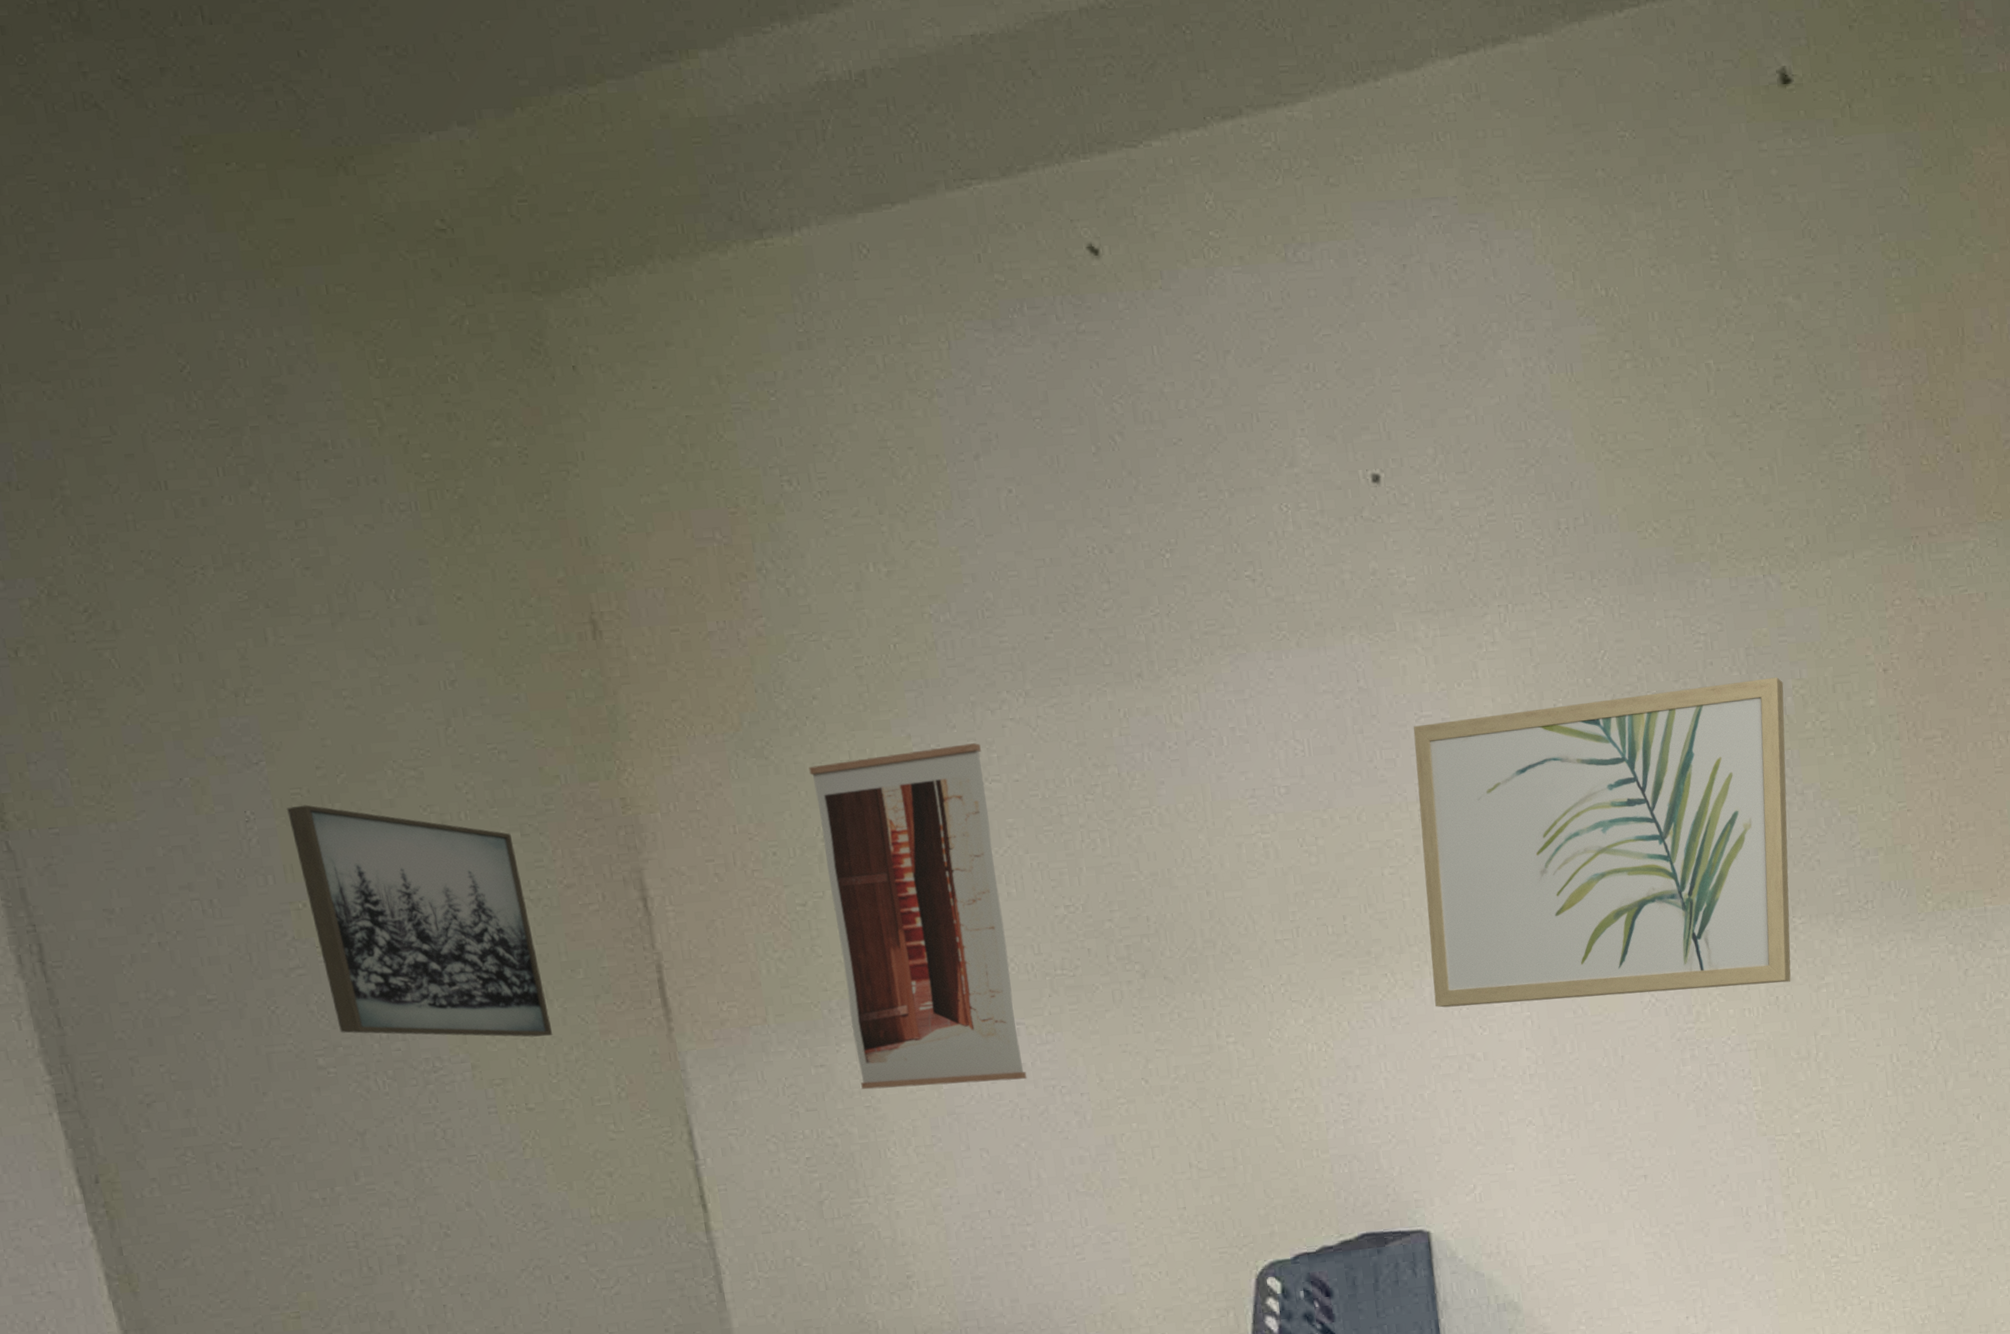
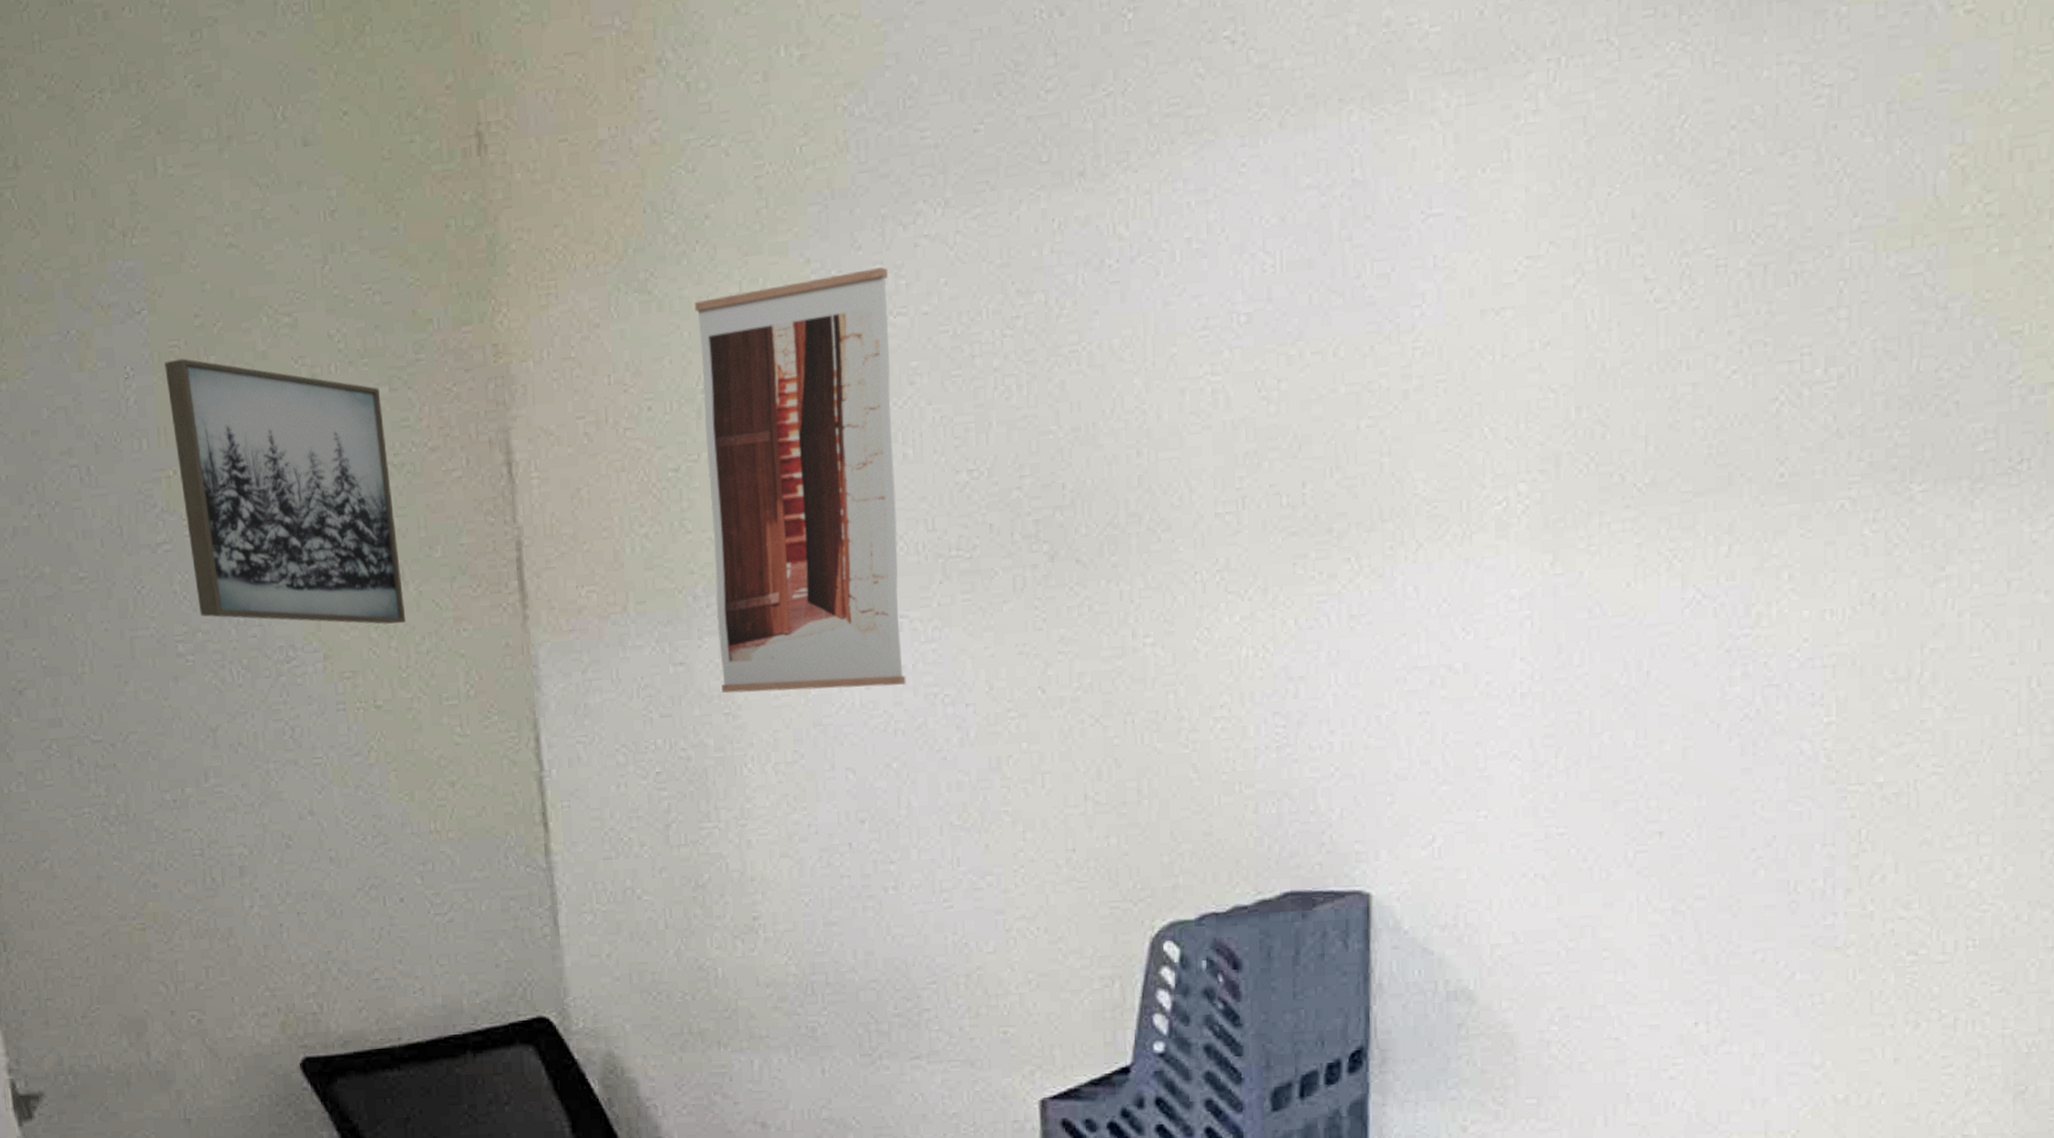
wall art: present [1413,677,1791,1008] -> none [1408,142,1937,603]

